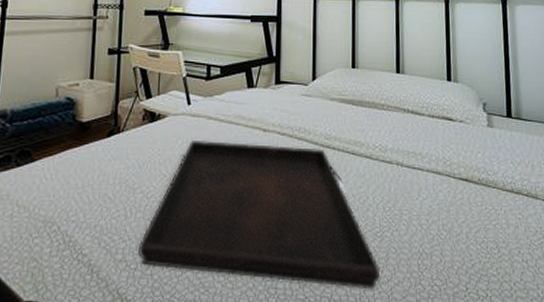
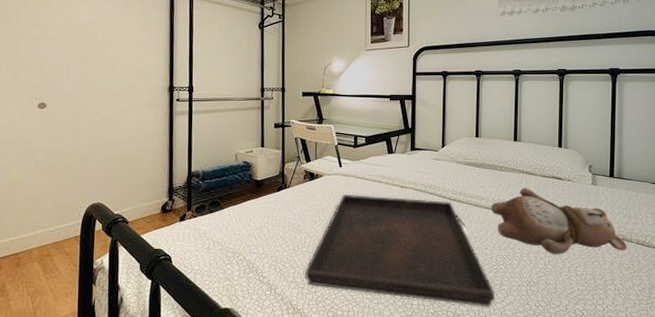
teddy bear: none [371,131,533,216] -> present [490,188,627,254]

